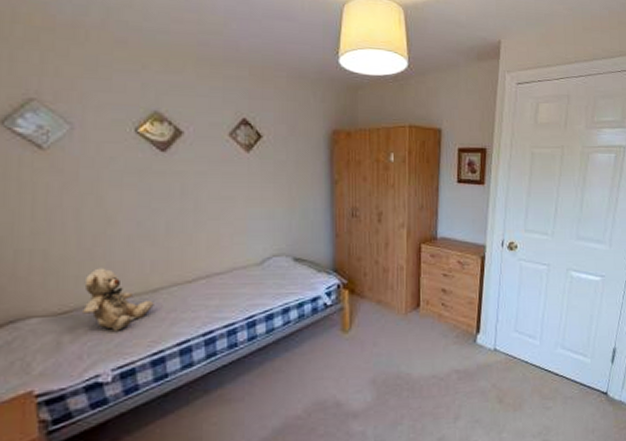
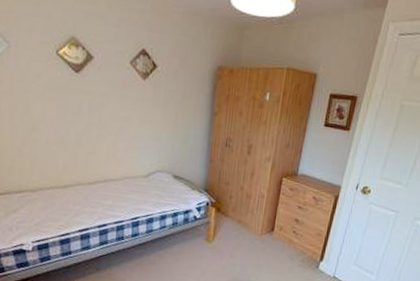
teddy bear: present [81,268,154,331] -> none [12,163,64,214]

